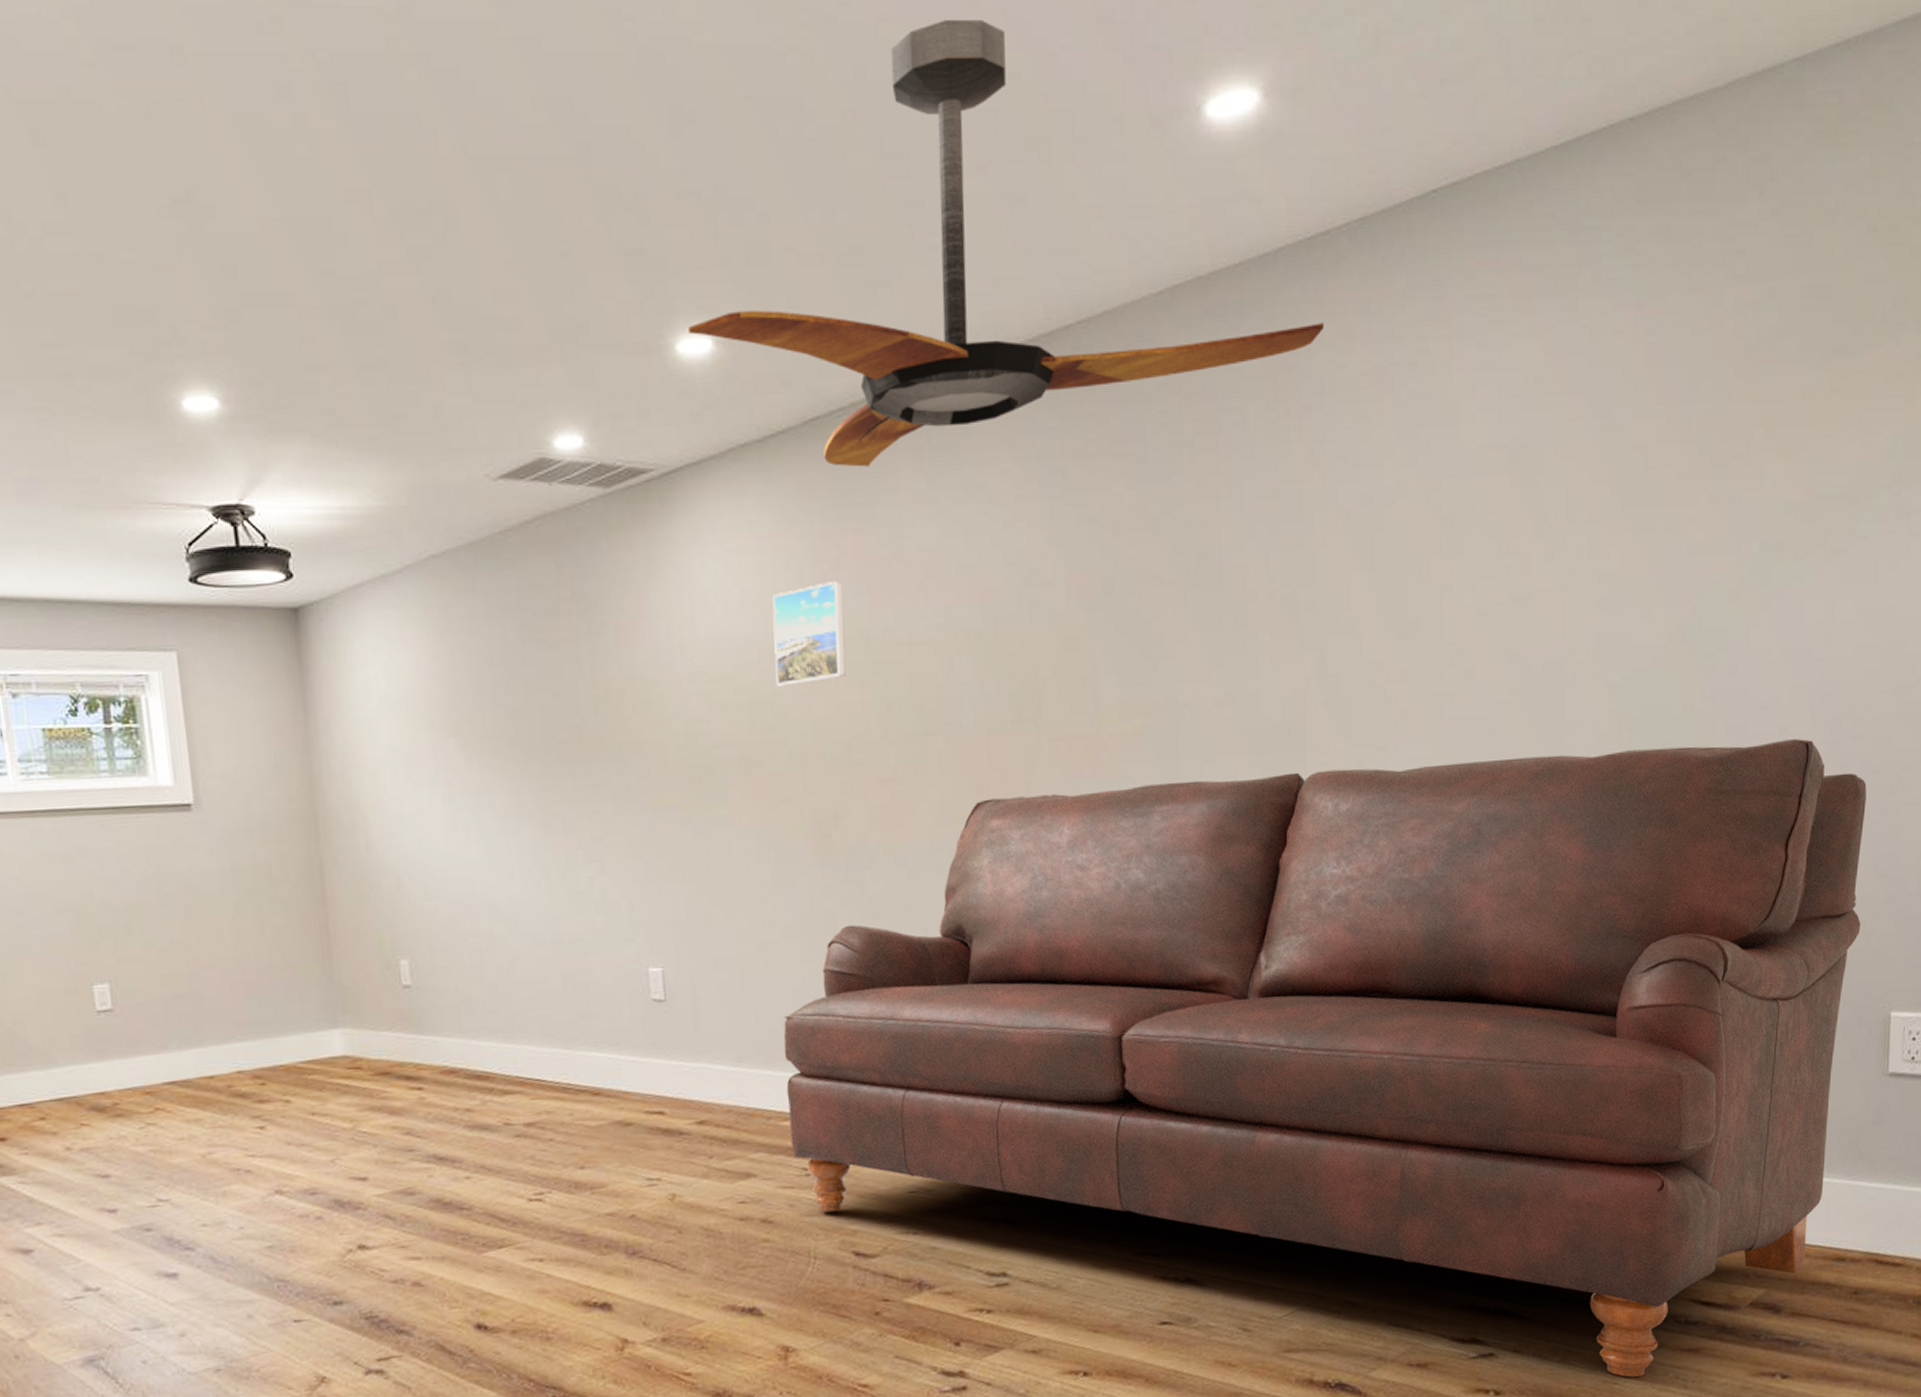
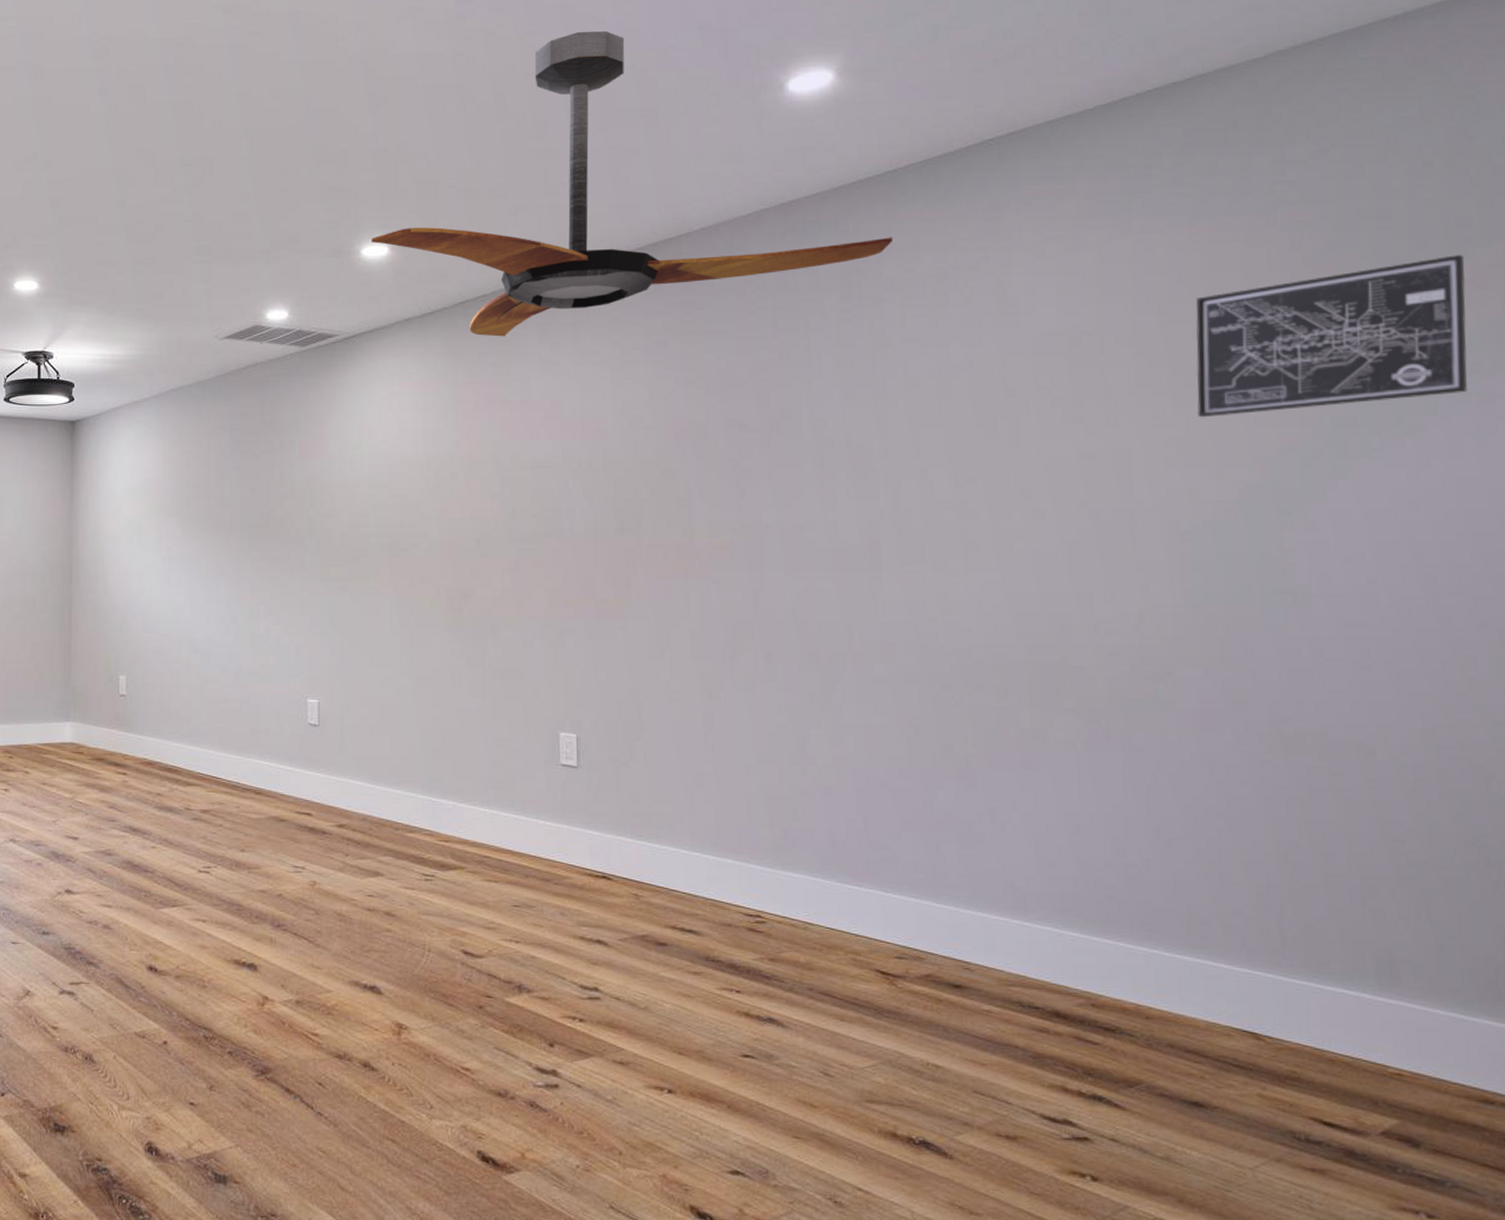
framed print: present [772,580,846,686] -> none [423,417,480,493]
sofa: present [783,739,1867,1378] -> none [412,587,1479,1188]
wall art: none [1633,343,1897,547] -> present [1195,255,1468,418]

